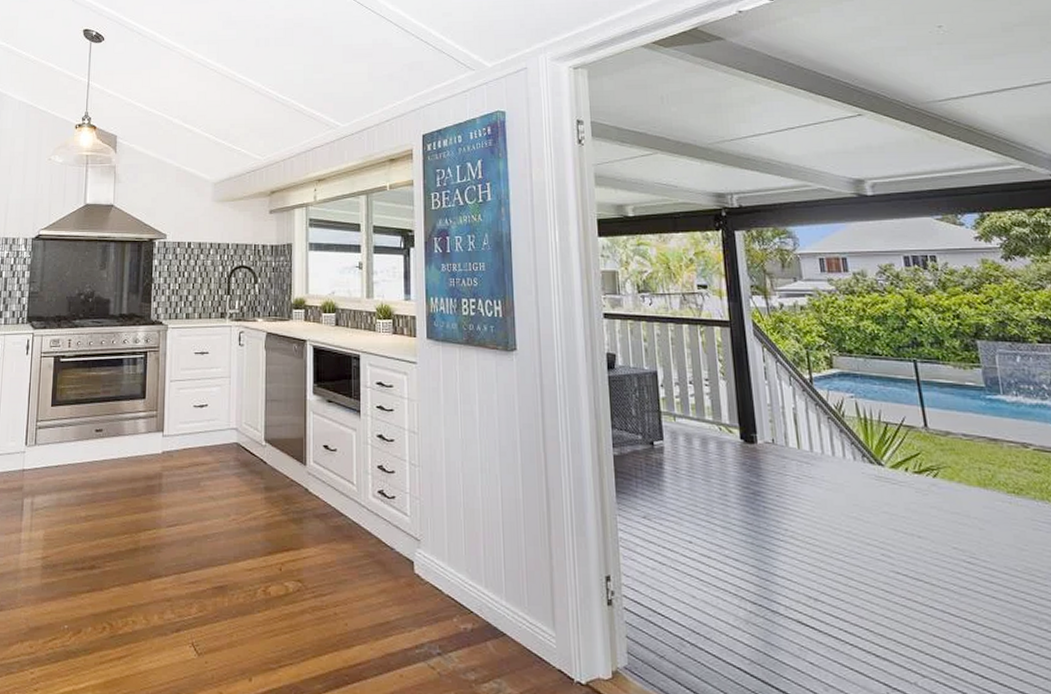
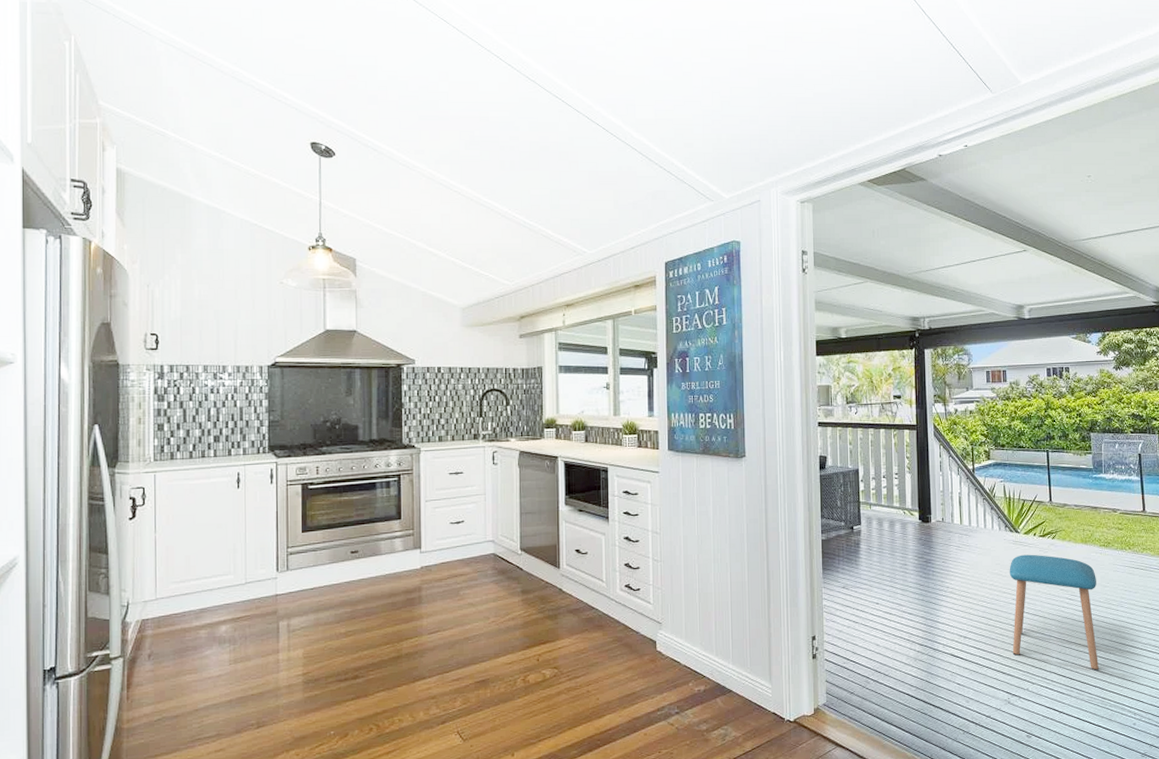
stool: none [872,495,1025,670] -> present [1009,554,1099,671]

